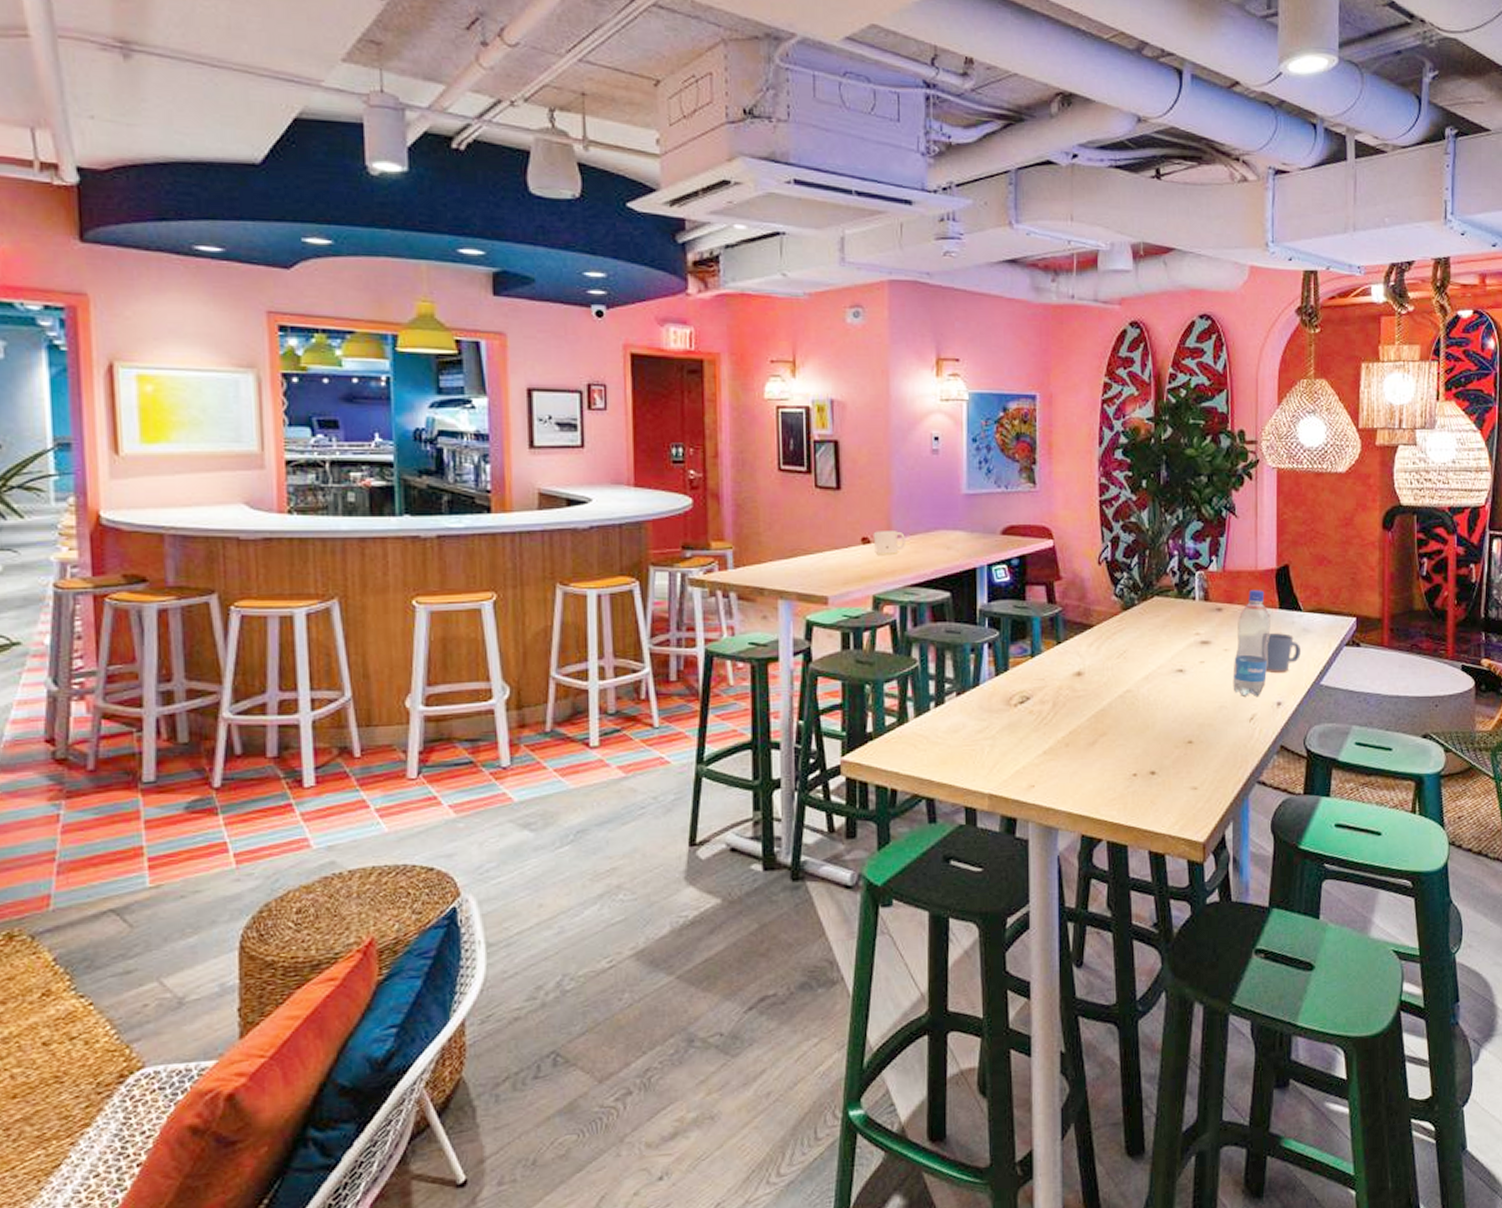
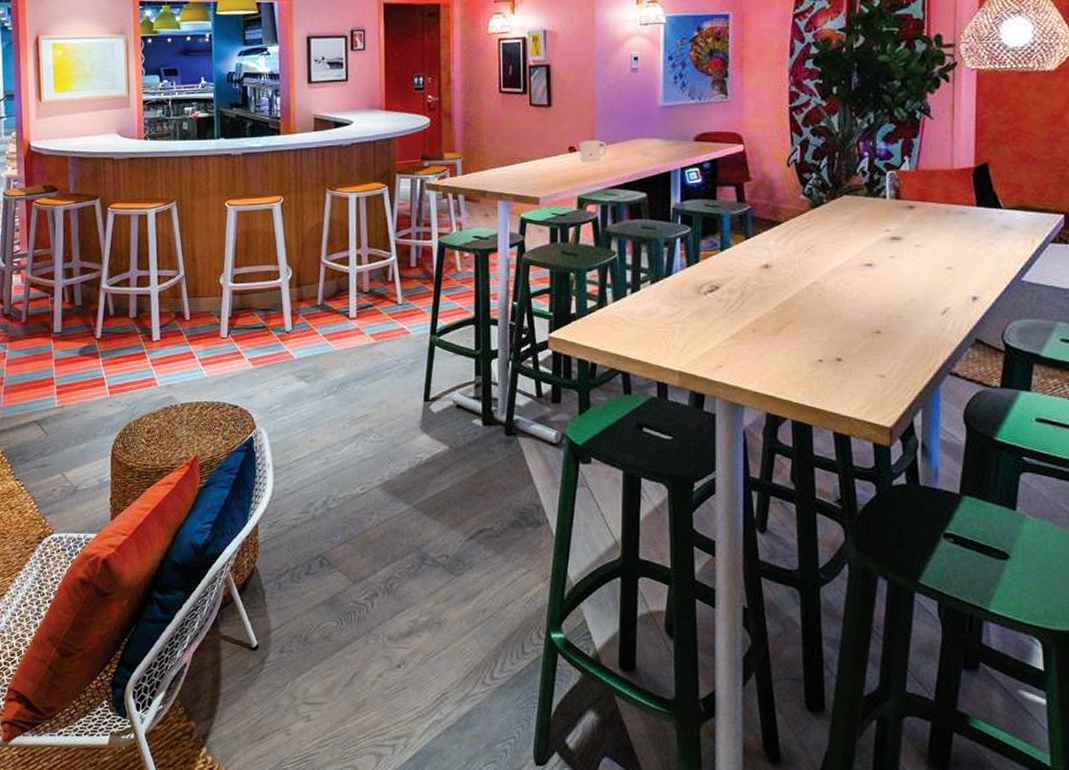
bottle: present [1233,590,1271,697] -> none [924,188,967,292]
mug: present [1265,633,1301,672] -> none [960,230,1000,268]

